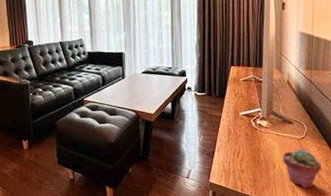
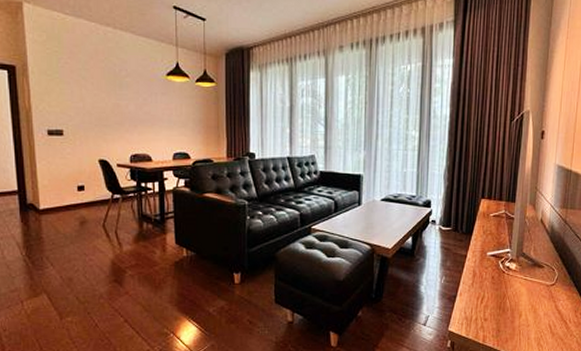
potted succulent: present [282,149,322,189] -> none [529,296,571,342]

